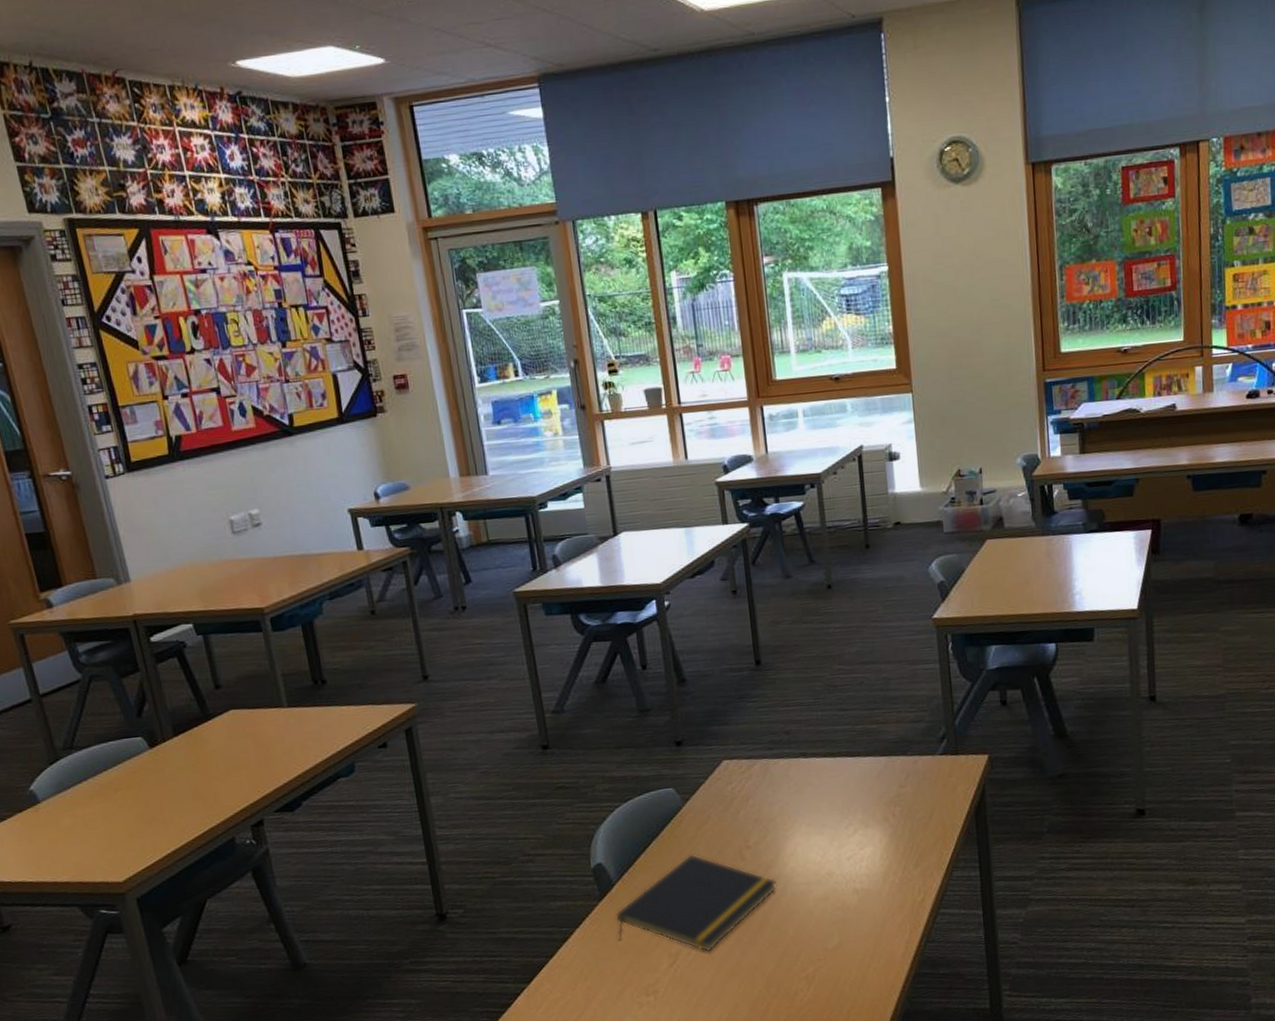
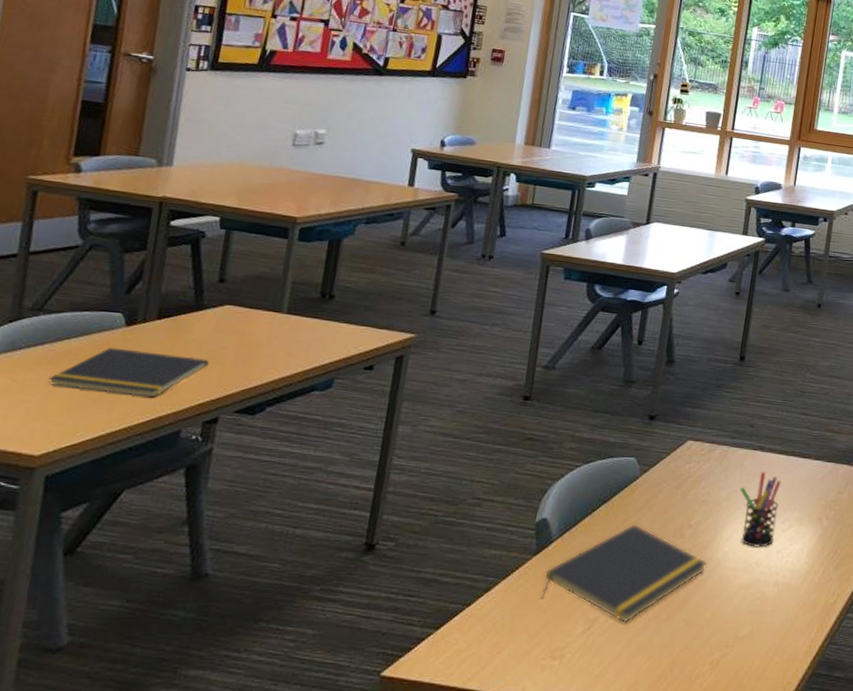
notepad: none [104,766,236,817] -> present [49,347,209,398]
pen holder: none [791,778,841,858] -> present [740,471,782,548]

